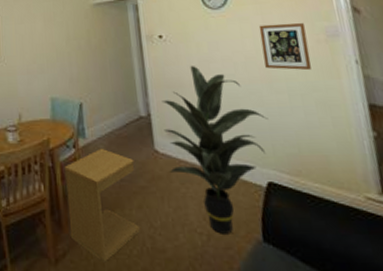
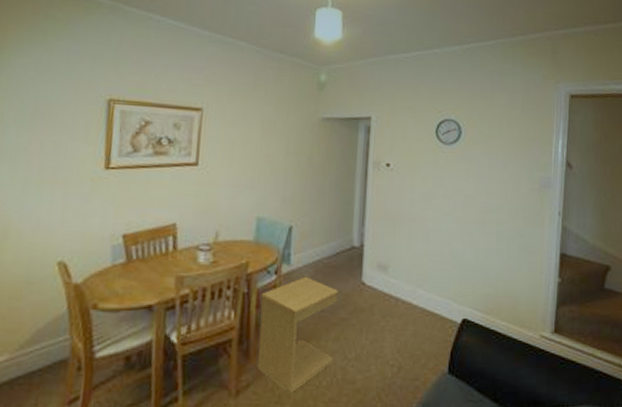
indoor plant: present [161,66,269,234] -> none [373,200,475,366]
picture frame: present [258,23,311,71] -> none [482,167,525,217]

